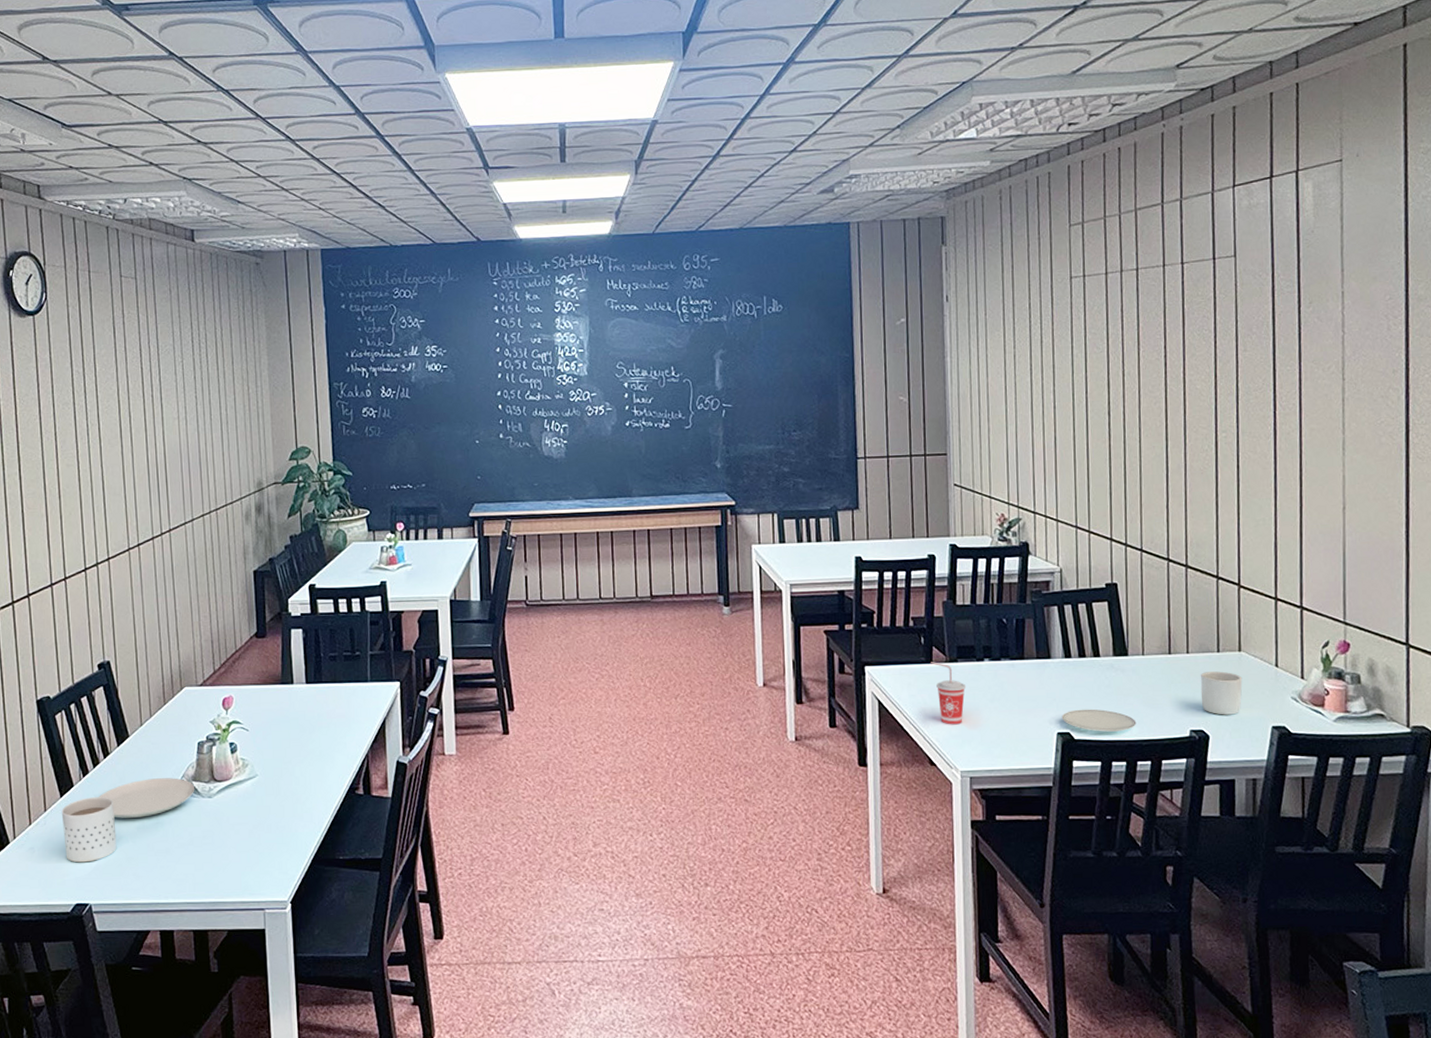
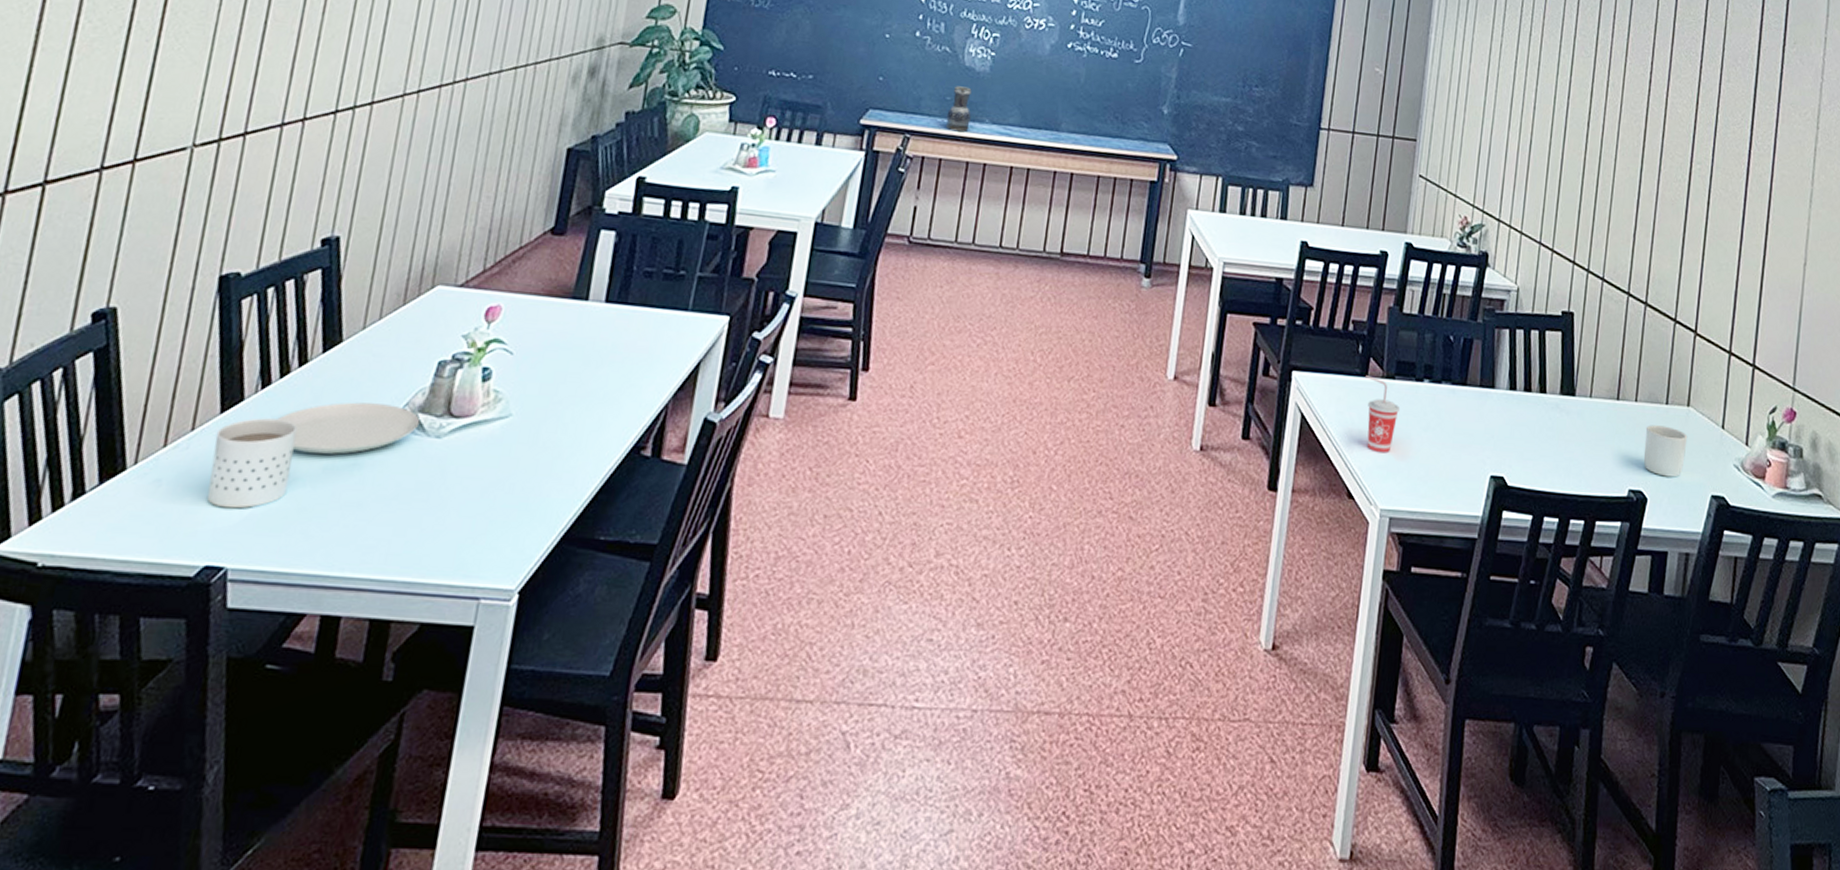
ceramic jug: none [537,473,557,511] -> present [945,86,972,132]
plate: present [1061,709,1137,732] -> none [1497,451,1575,483]

